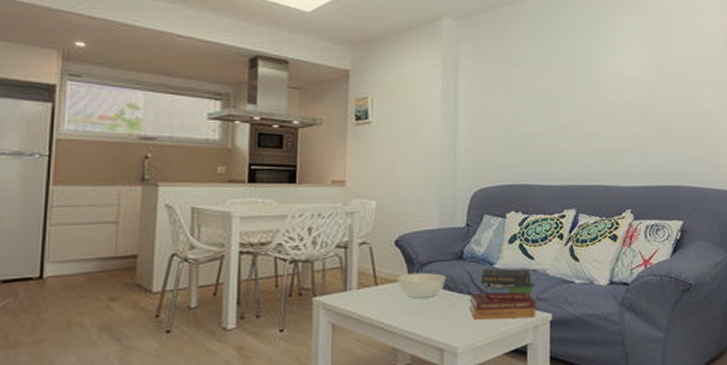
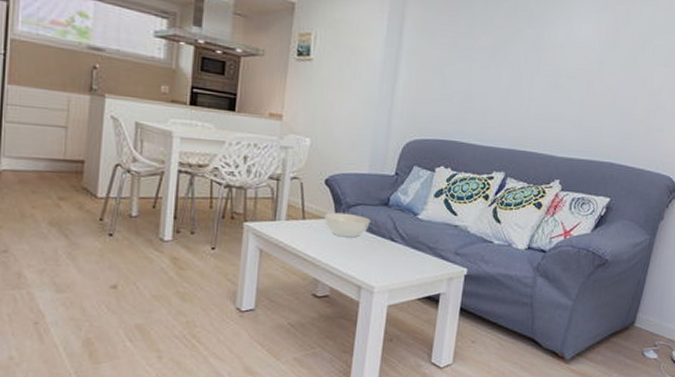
books: present [469,268,537,320] -> none [389,218,456,271]

